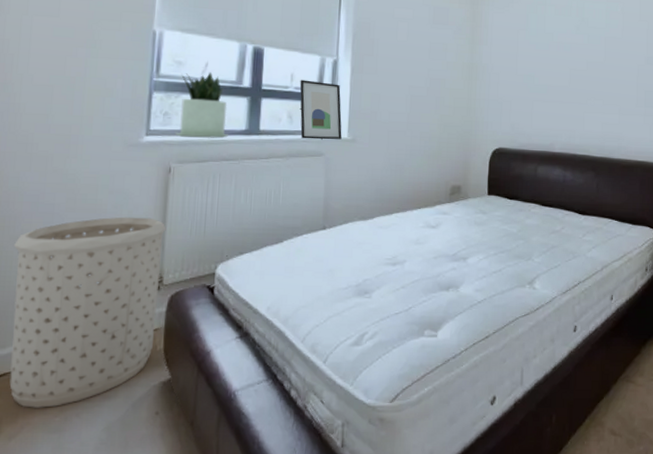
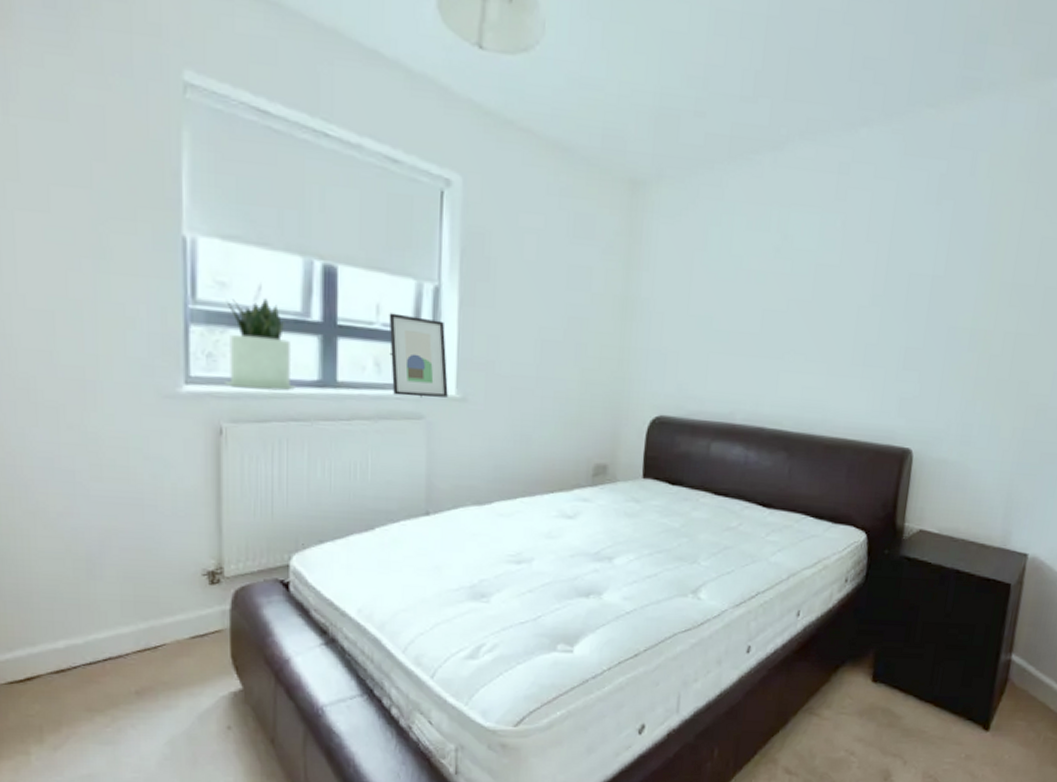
laundry basket: present [9,217,166,408] -> none [29,490,222,716]

